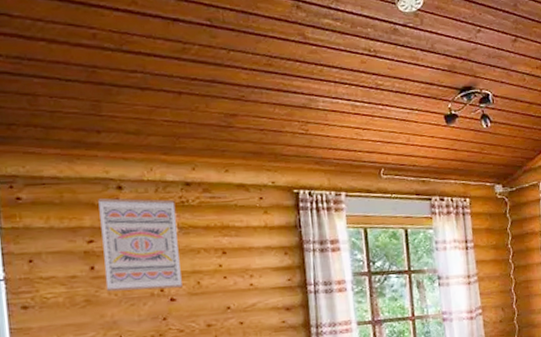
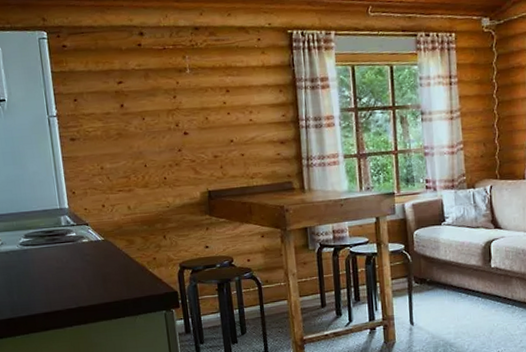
wall art: present [98,198,182,292] -> none [125,43,193,127]

